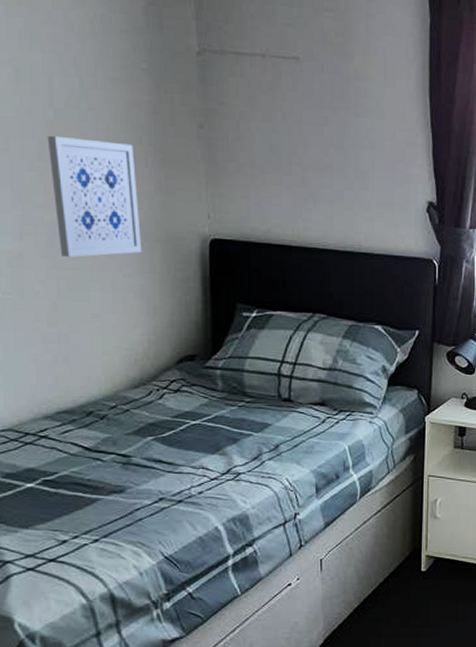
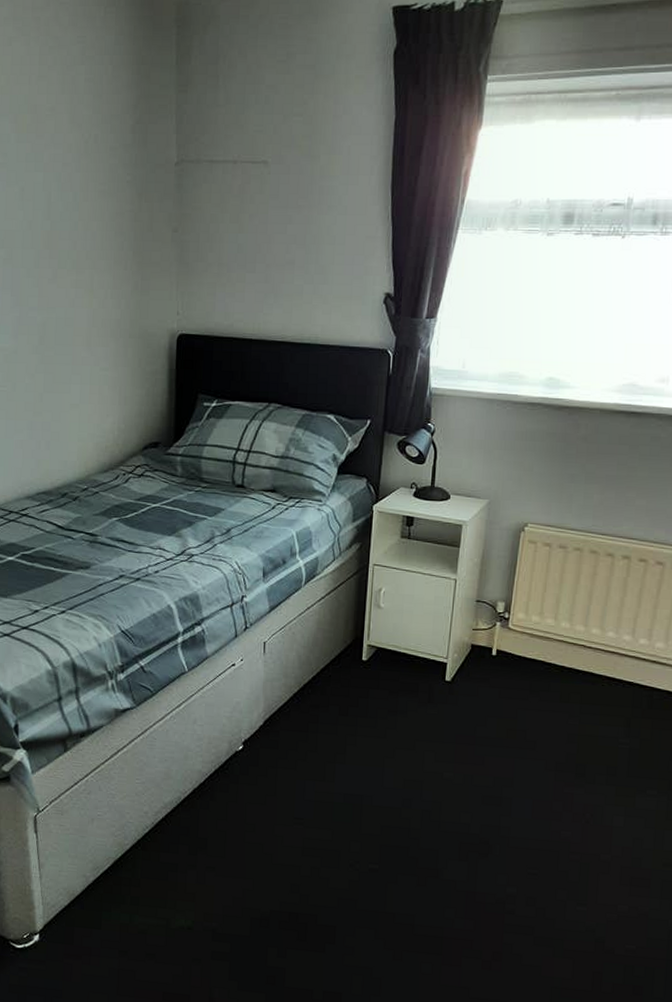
wall art: present [47,135,142,257] -> none [43,245,118,353]

